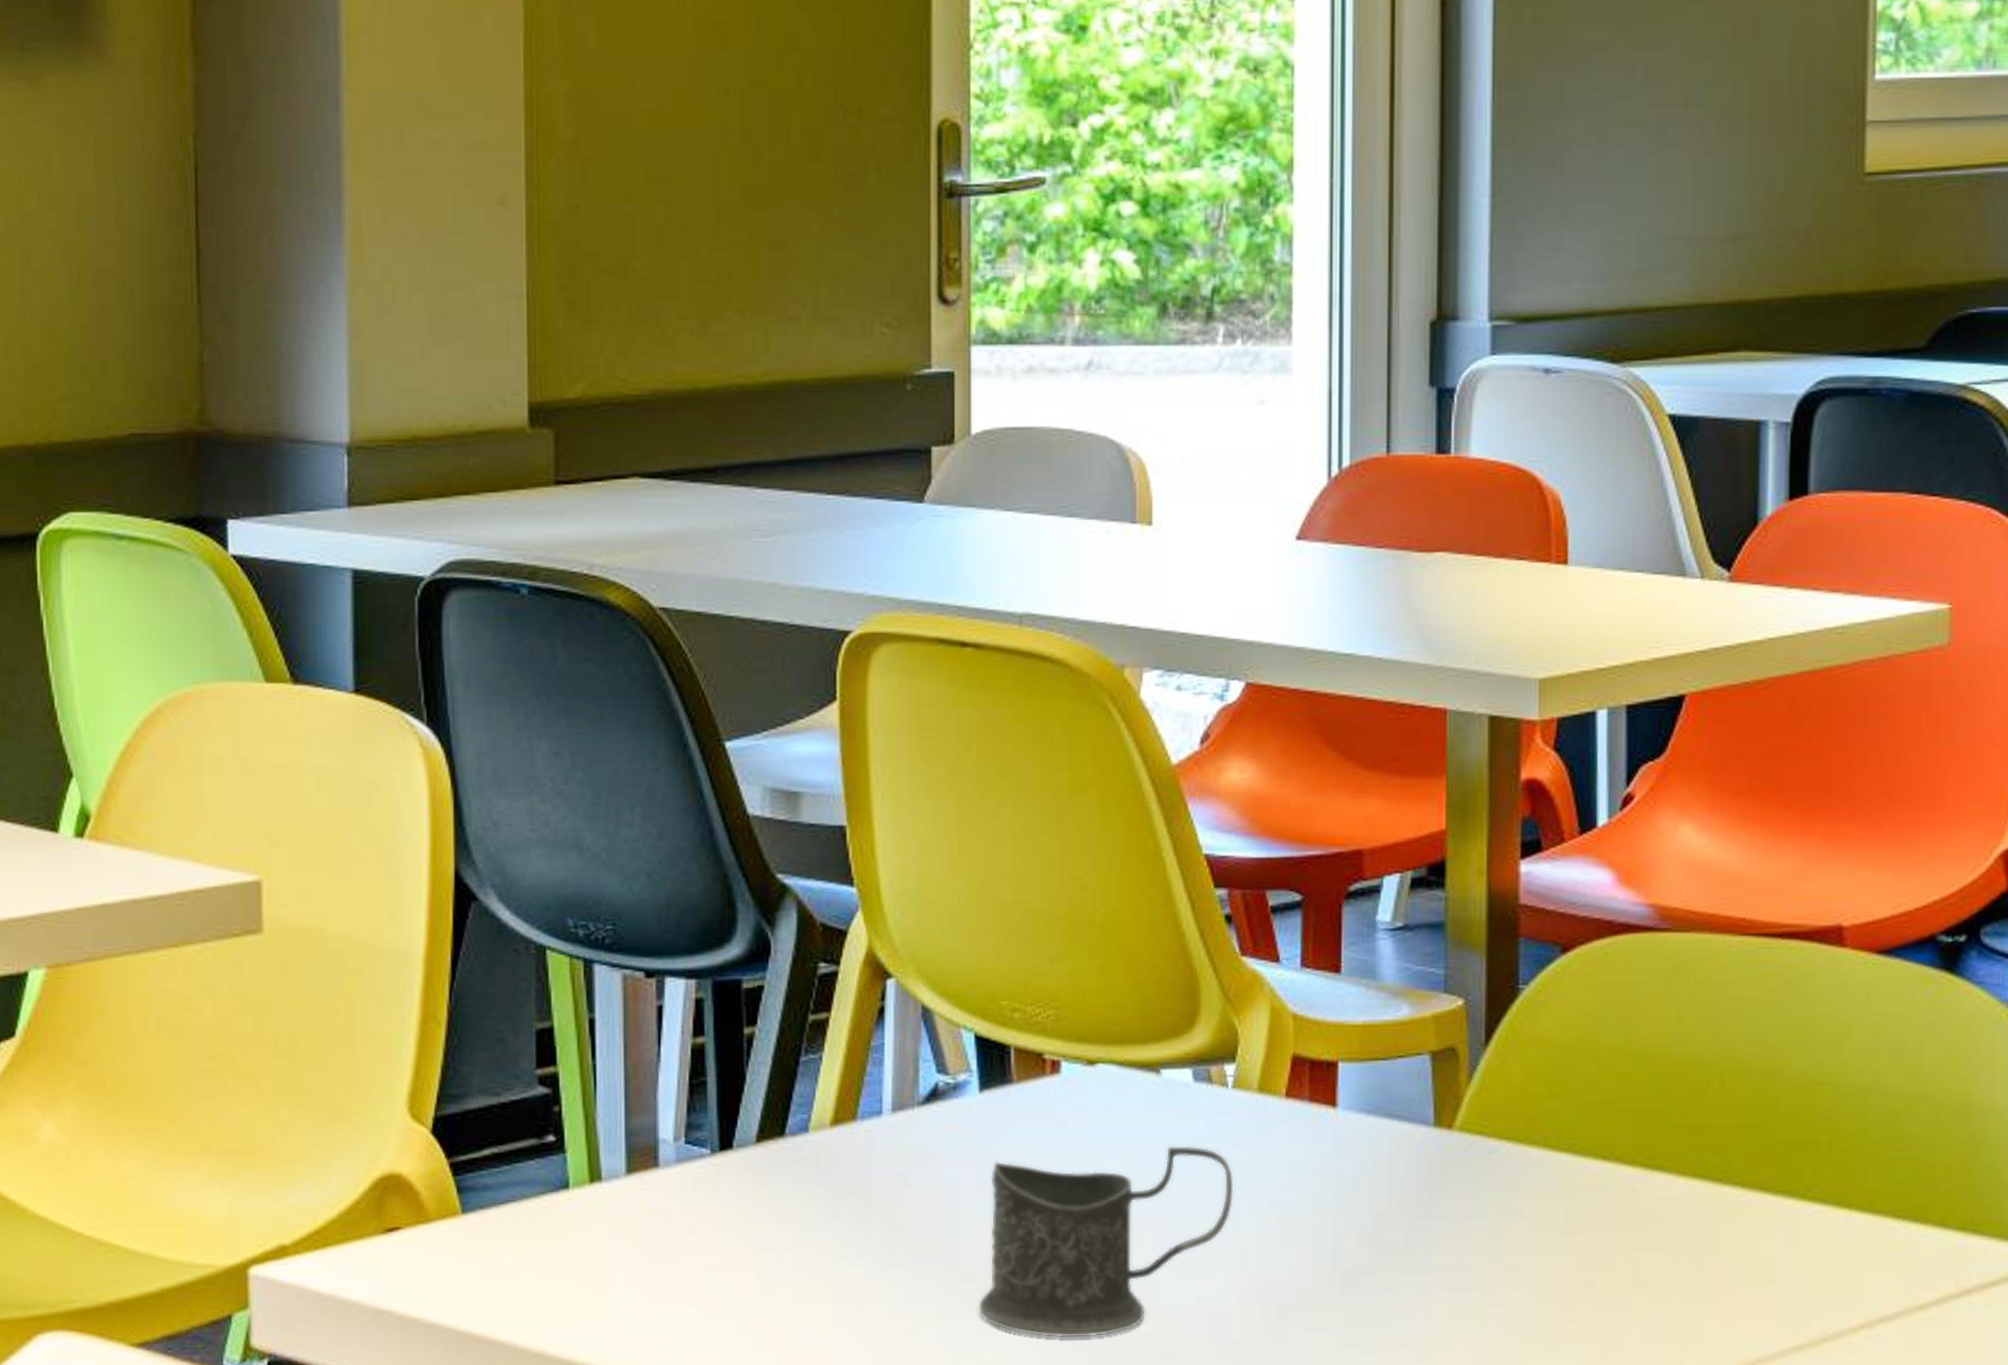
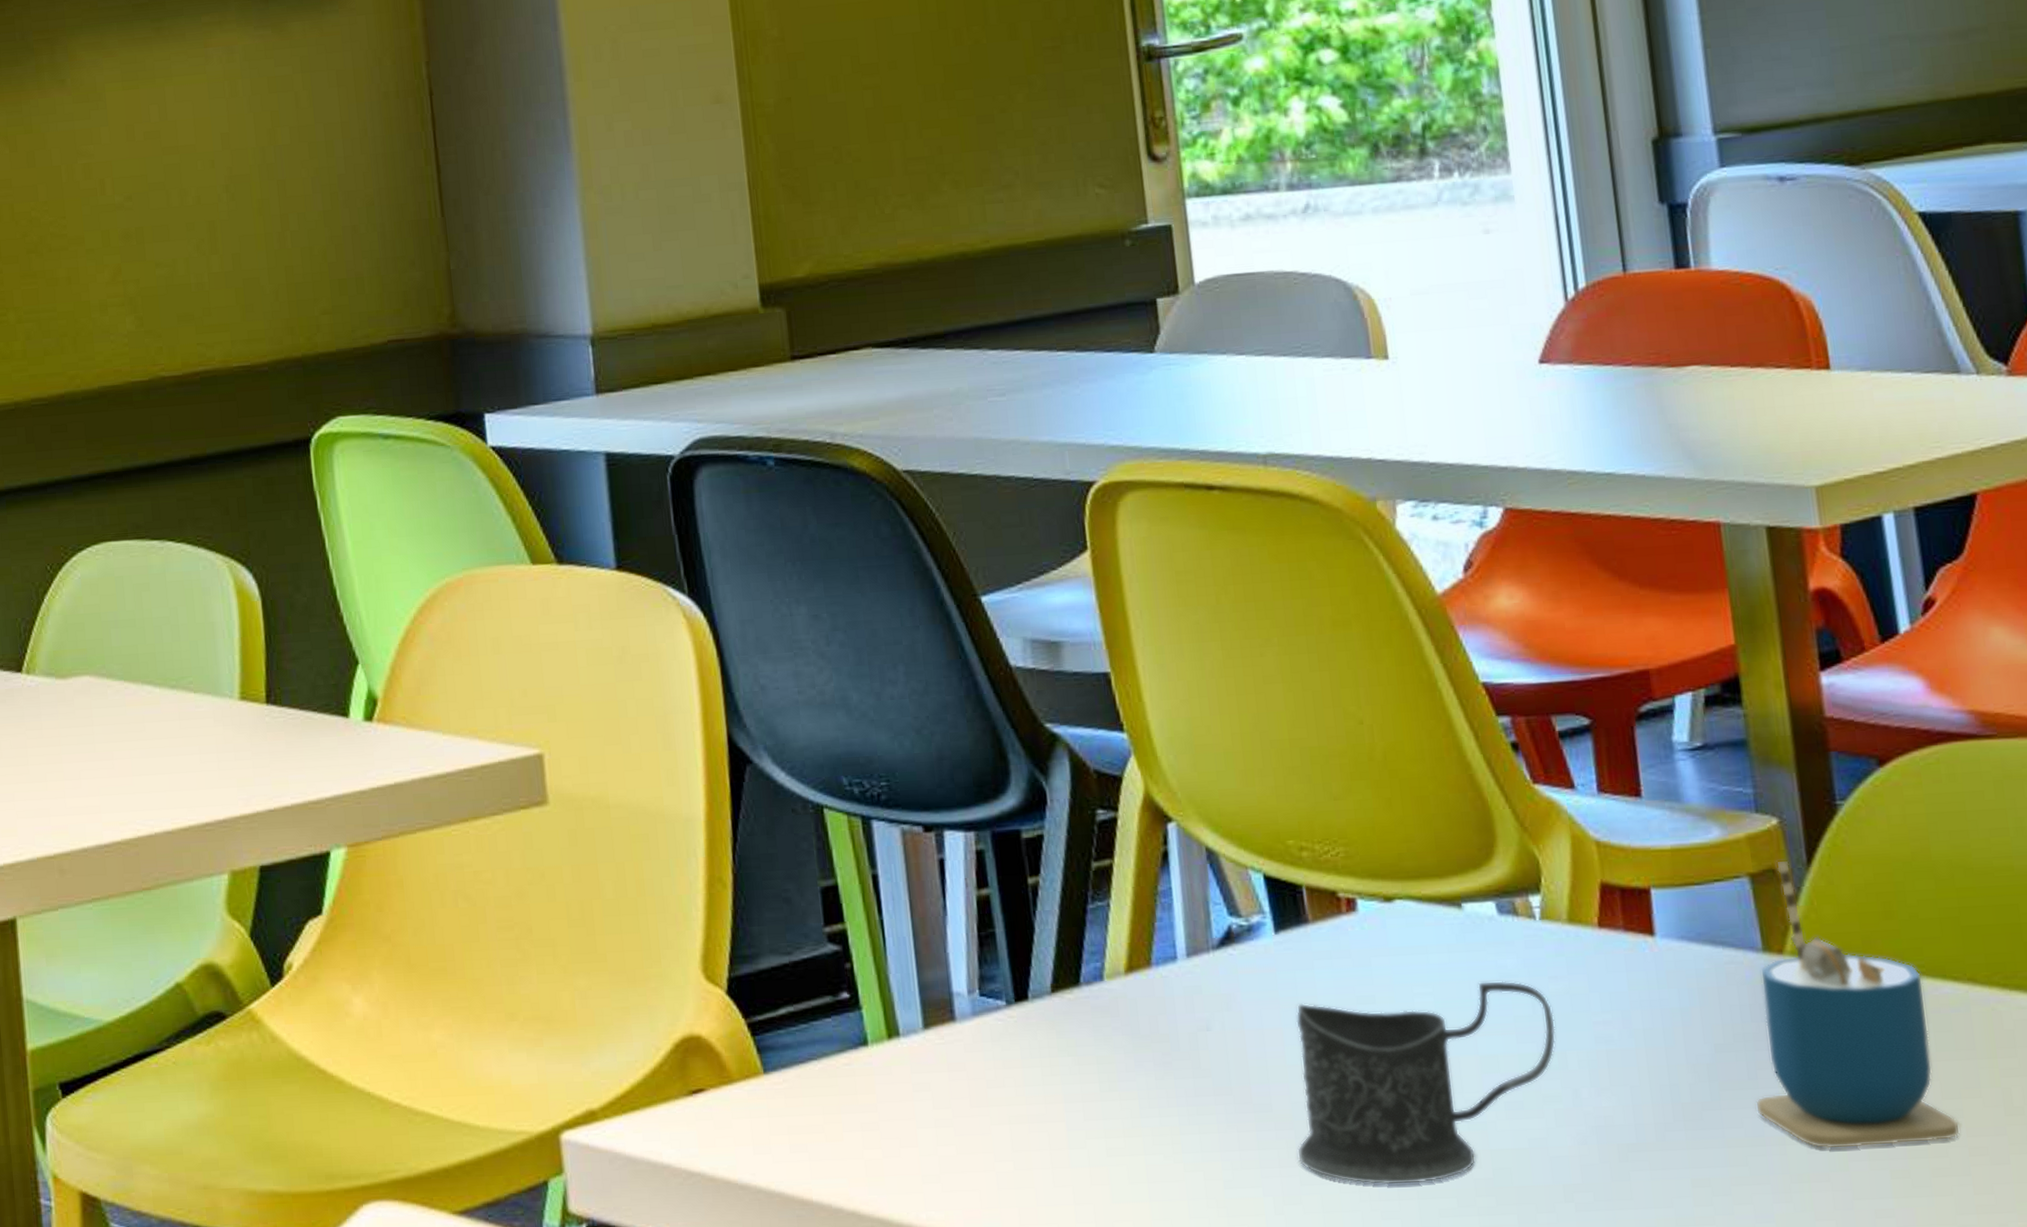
cup: none [1410,1041,1589,1314] -> present [1756,861,1960,1149]

